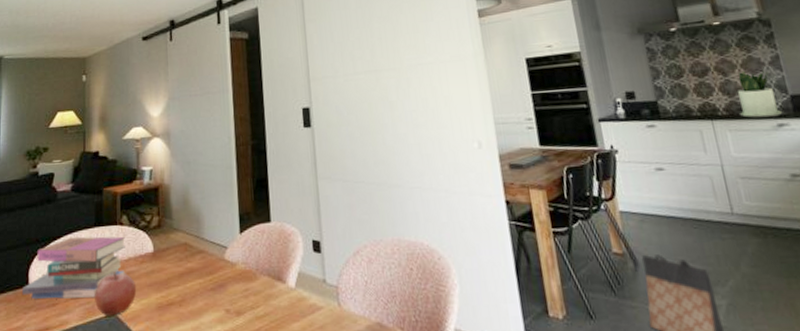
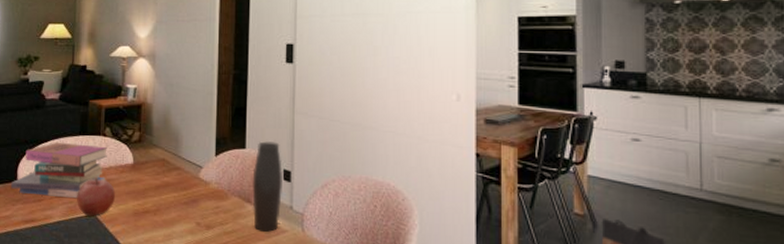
vase: none [280,211,314,311] -> present [252,141,282,232]
planter: present [737,70,783,119] -> none [729,51,776,101]

